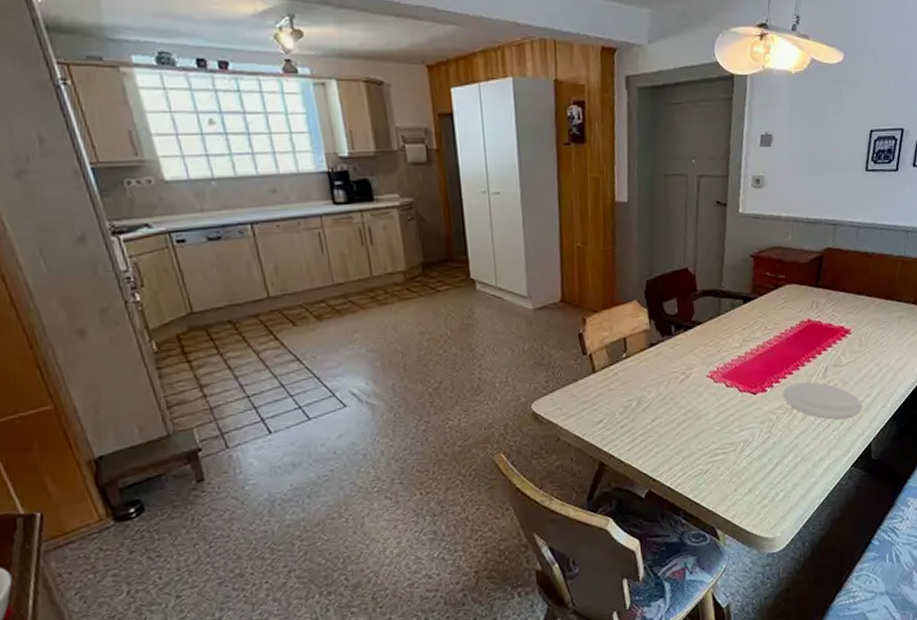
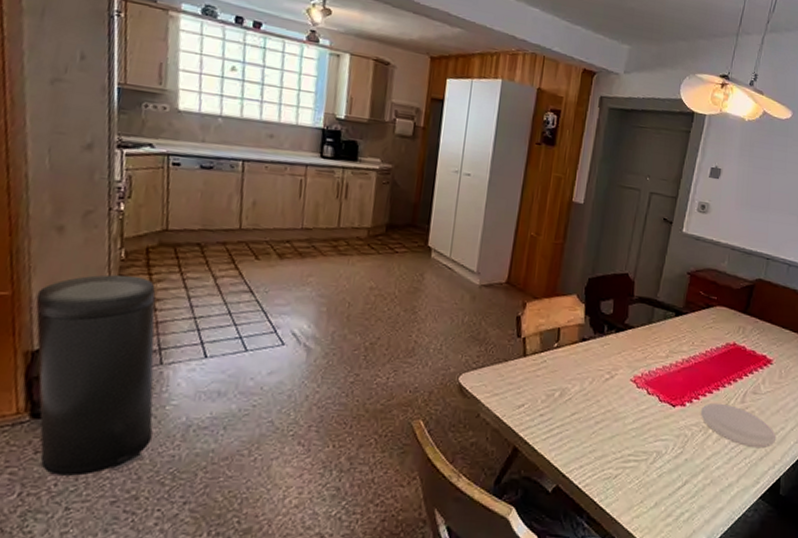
pedal bin: none [79,366,240,569] -> present [36,274,156,476]

